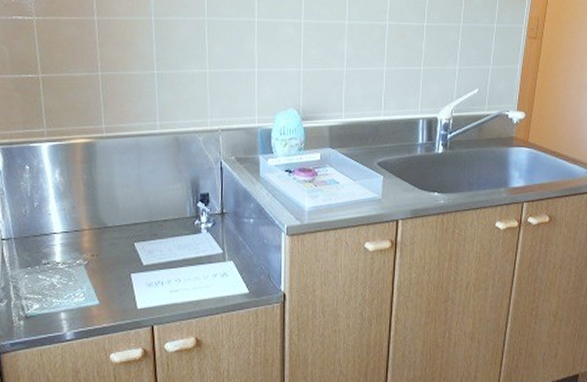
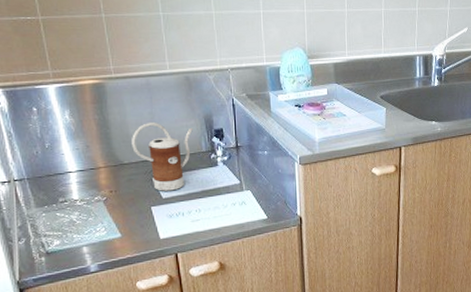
kettle: none [117,183,180,258] -> present [132,121,194,191]

